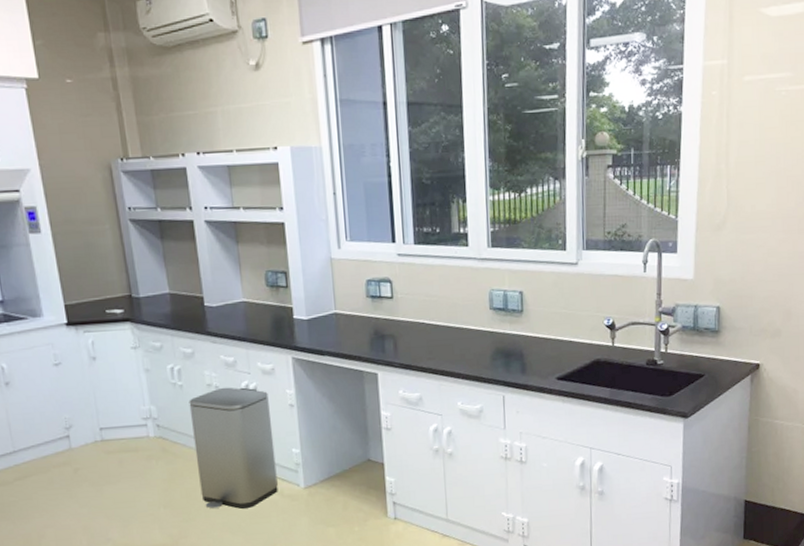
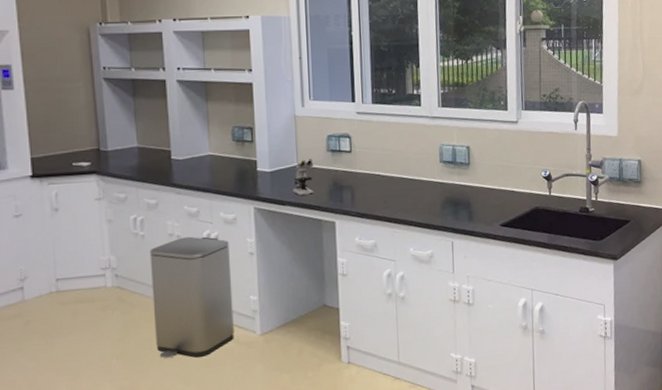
microscope: none [331,305,354,346] -> present [292,159,314,196]

